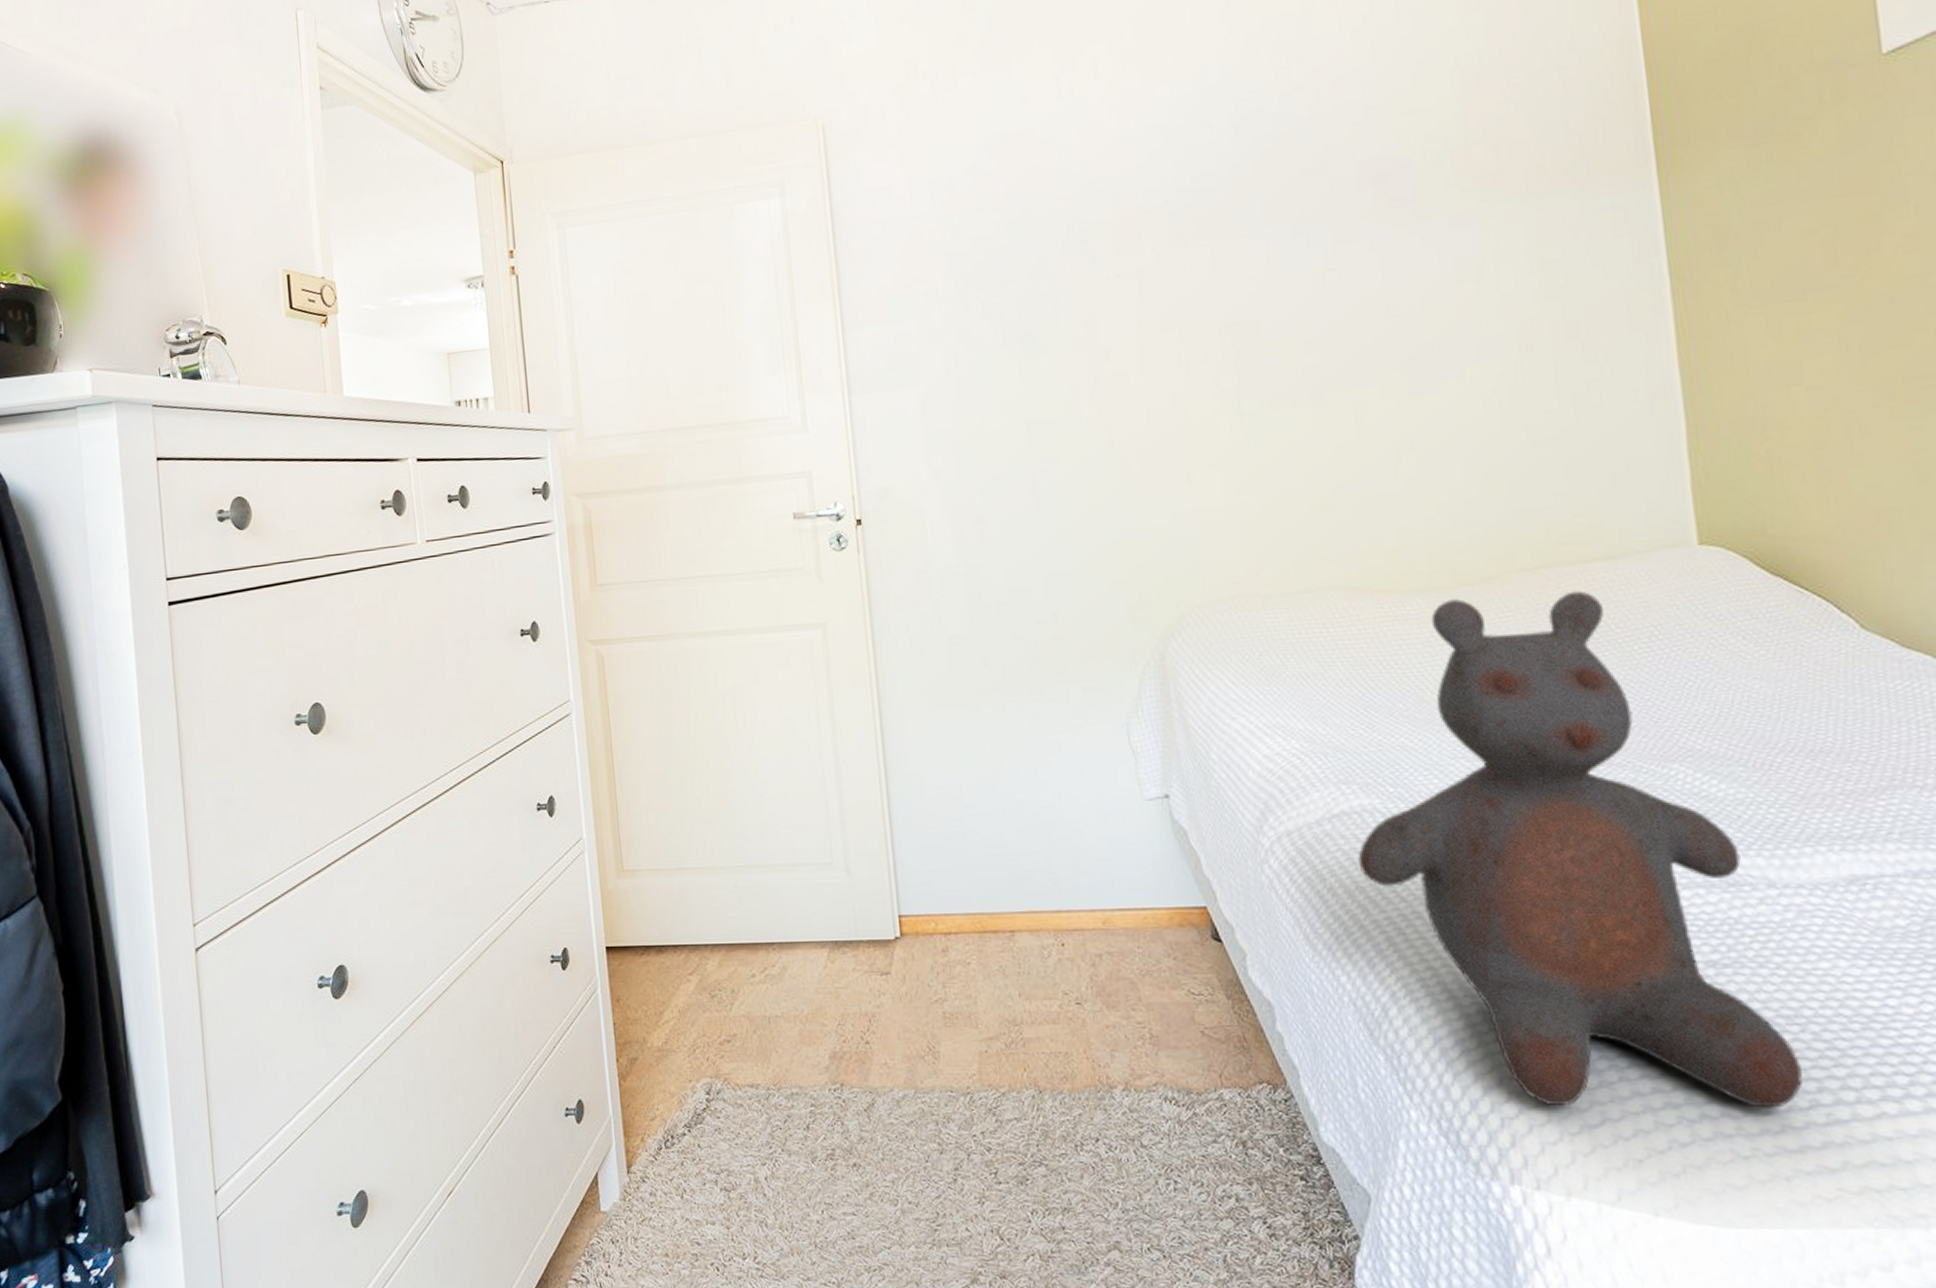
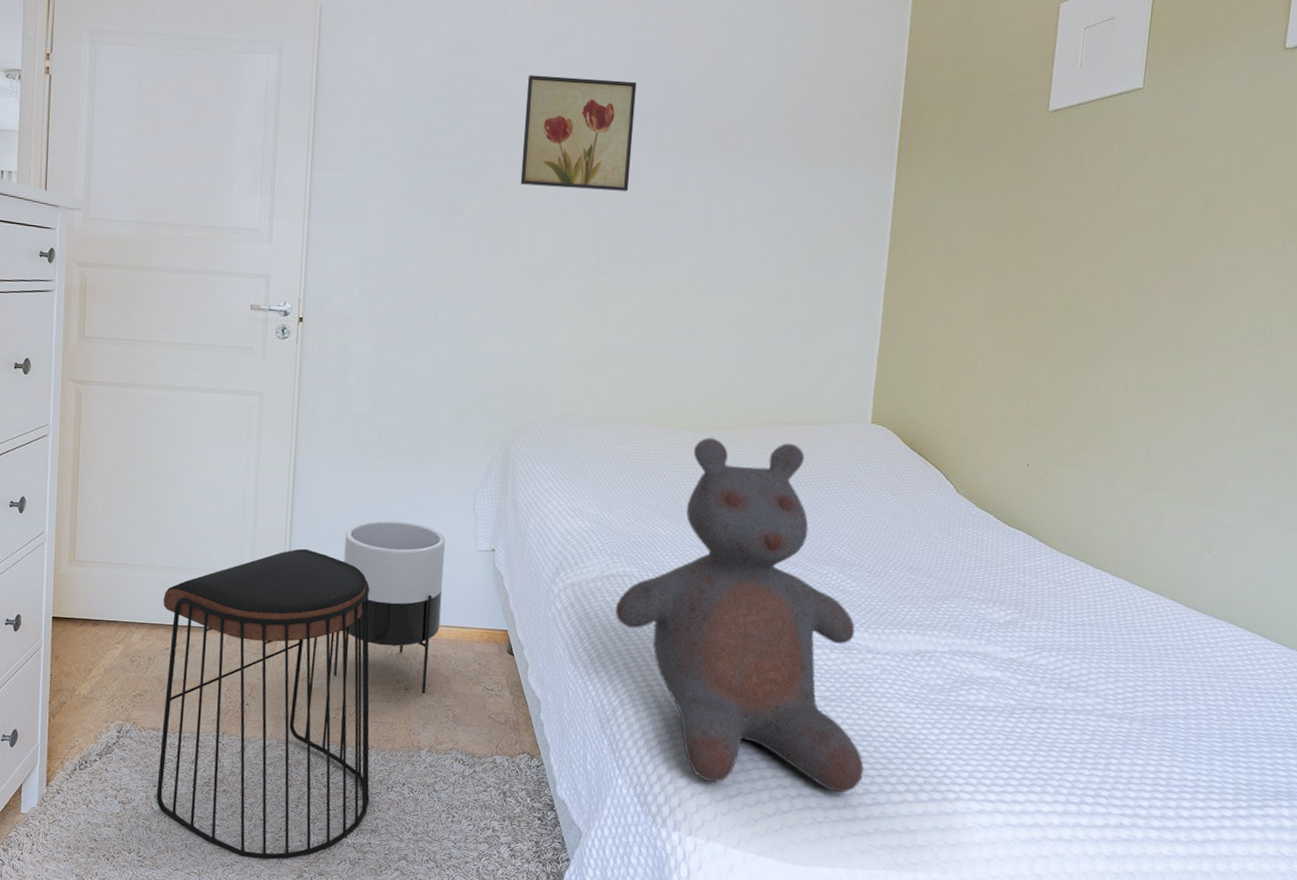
stool: none [739,822,1054,1260] -> present [156,548,370,860]
planter: none [961,770,1111,1007] -> present [333,520,446,693]
wall art: none [1102,136,1268,300] -> present [520,74,637,191]

